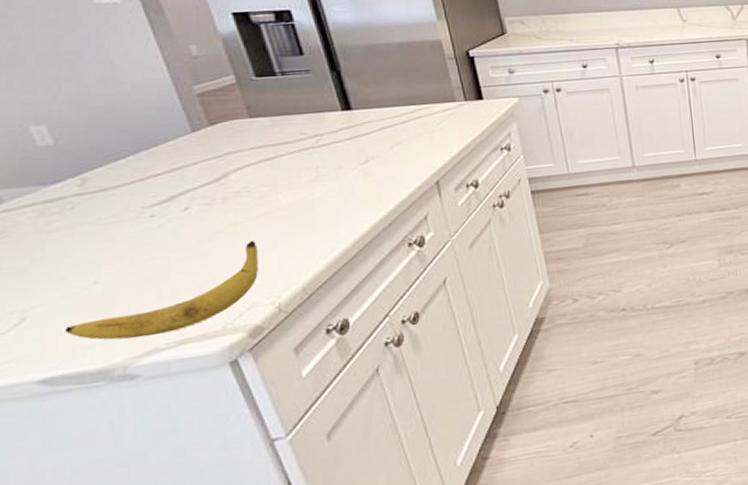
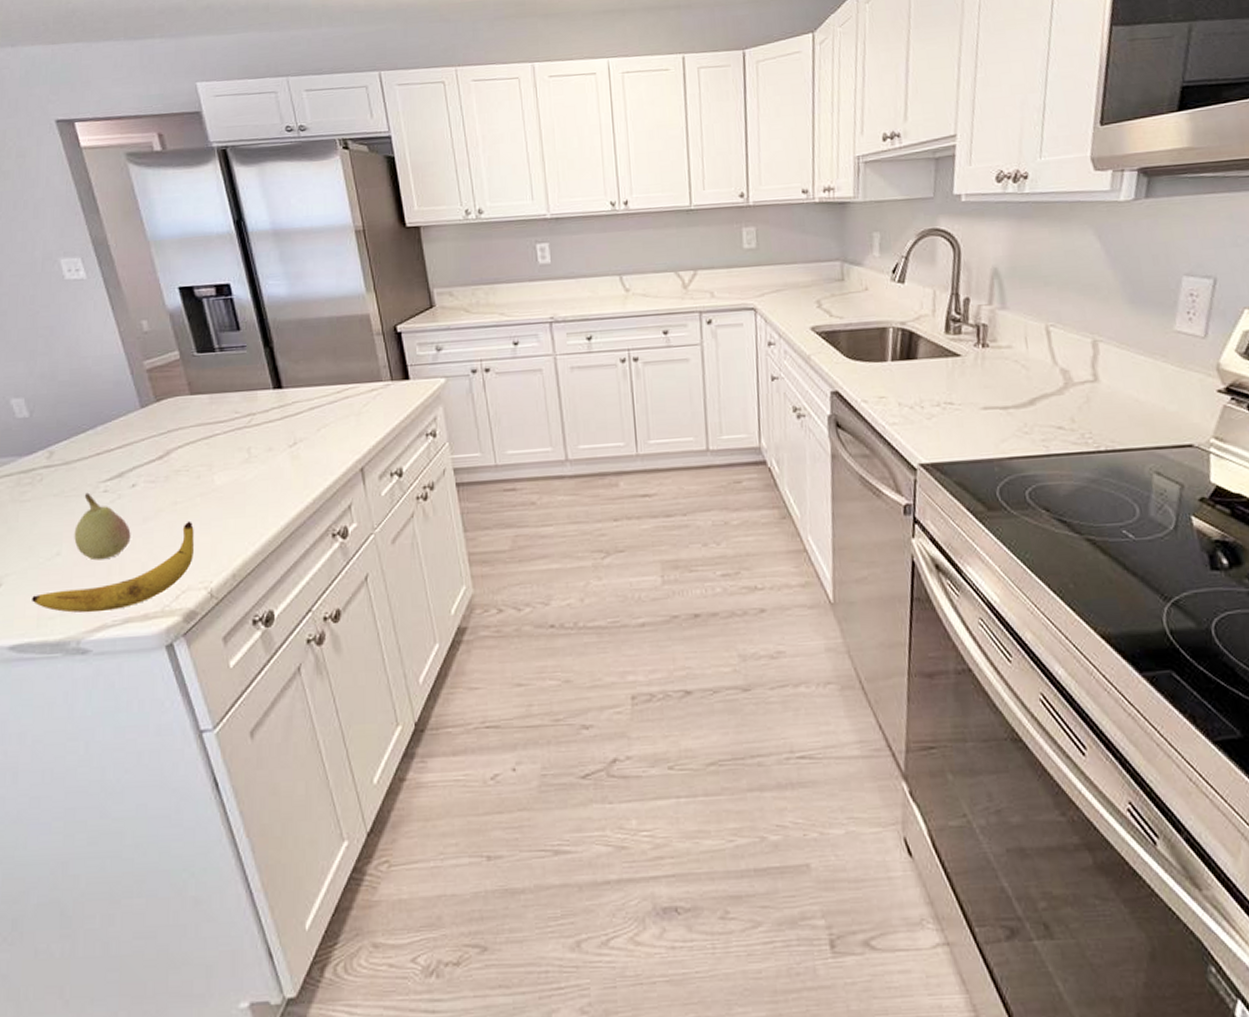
fruit: none [116,218,185,286] -> present [74,492,131,561]

